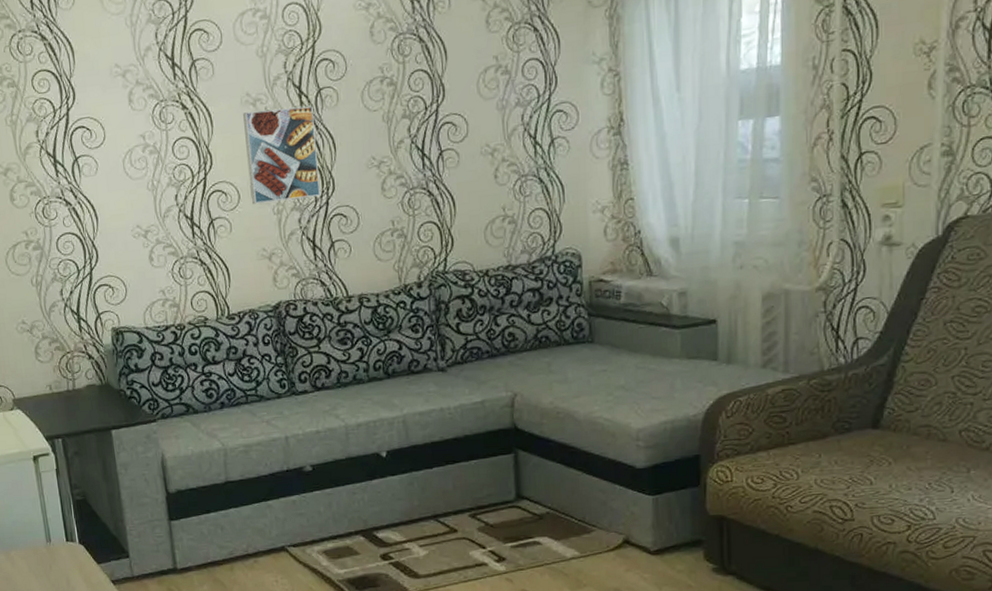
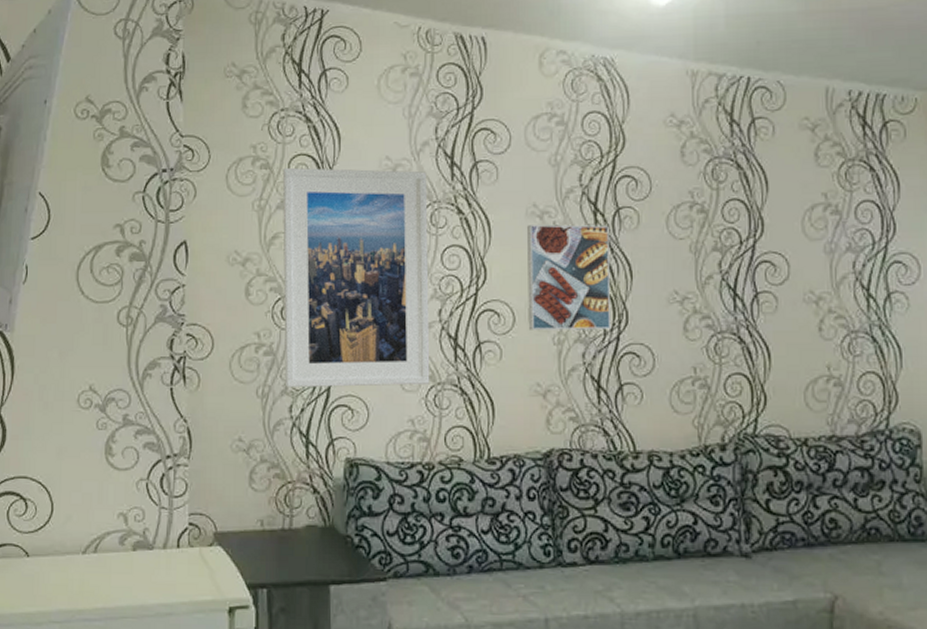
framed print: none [27,74,174,276] -> present [282,167,430,388]

